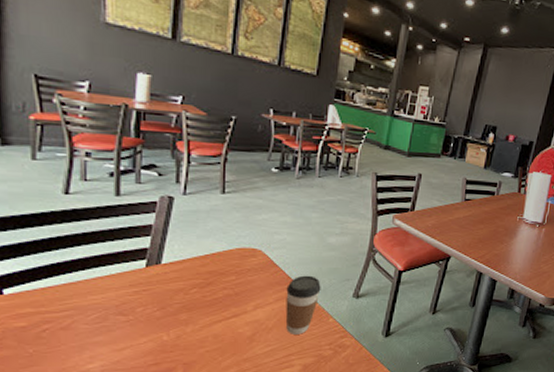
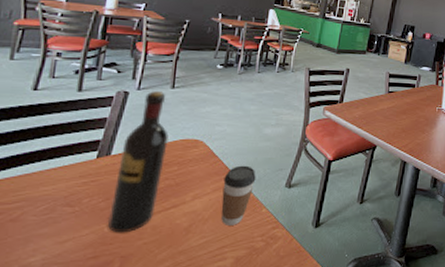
wine bottle: none [165,196,223,342] -> present [107,91,169,233]

